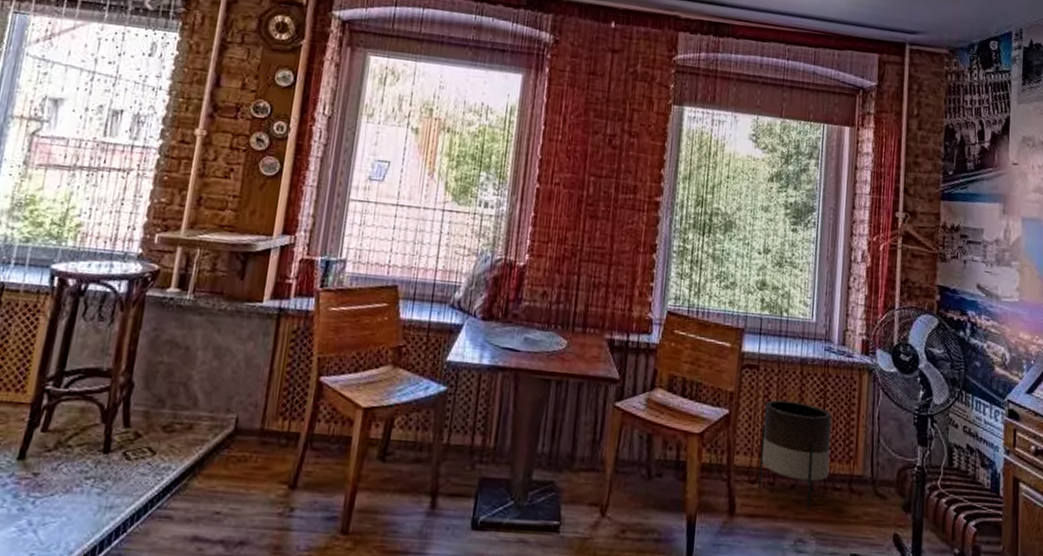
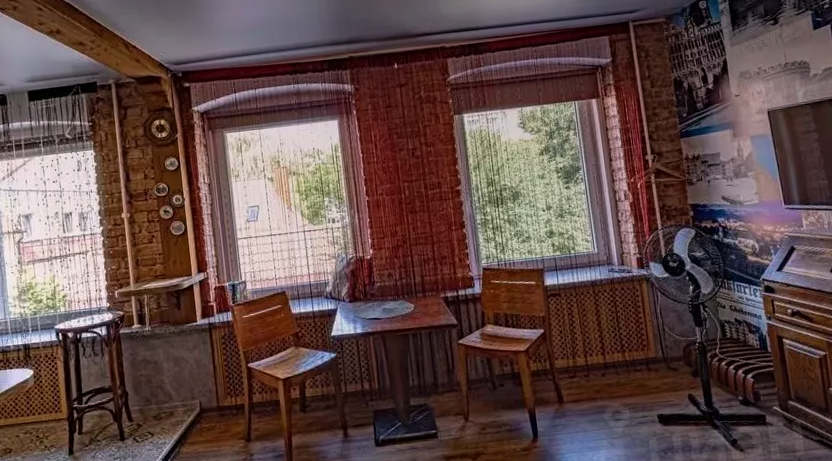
planter: present [758,400,832,511] -> none [570,313,630,390]

